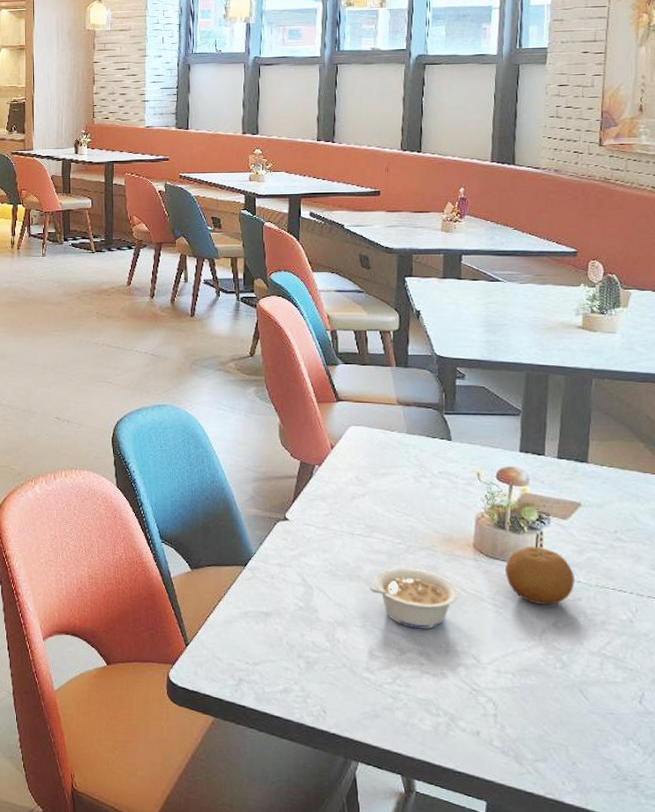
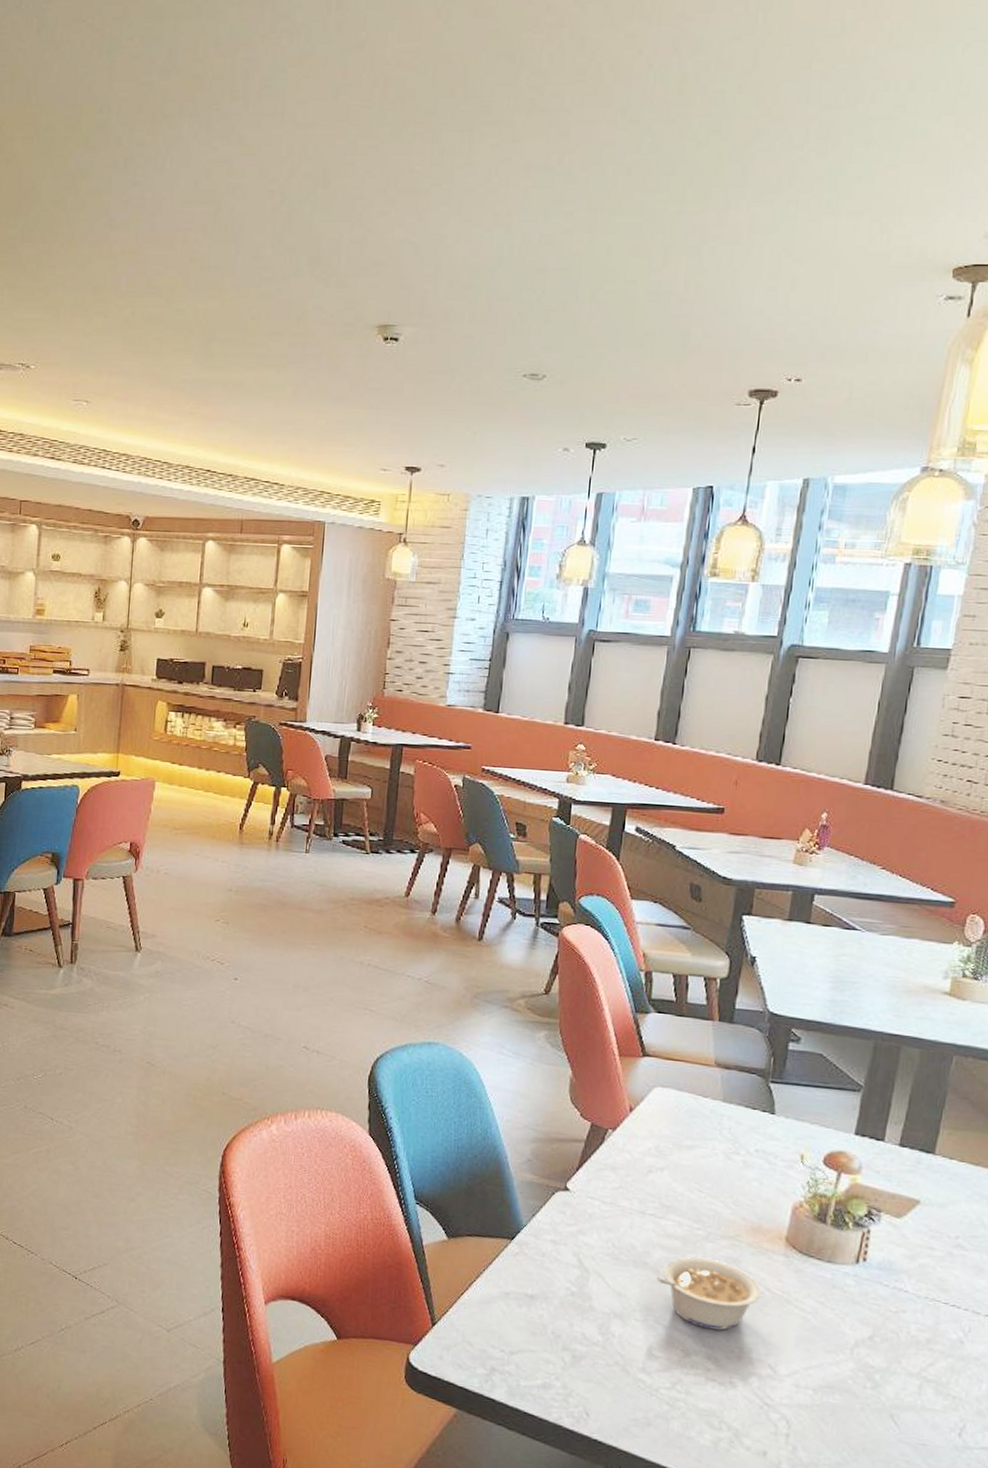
fruit: present [506,546,575,605] -> none [820,1245,901,1315]

